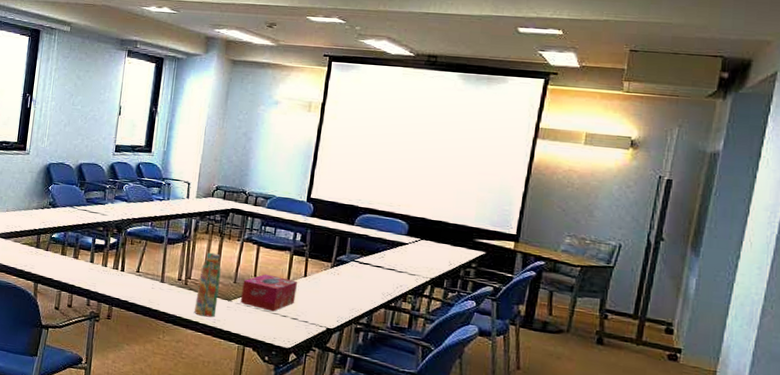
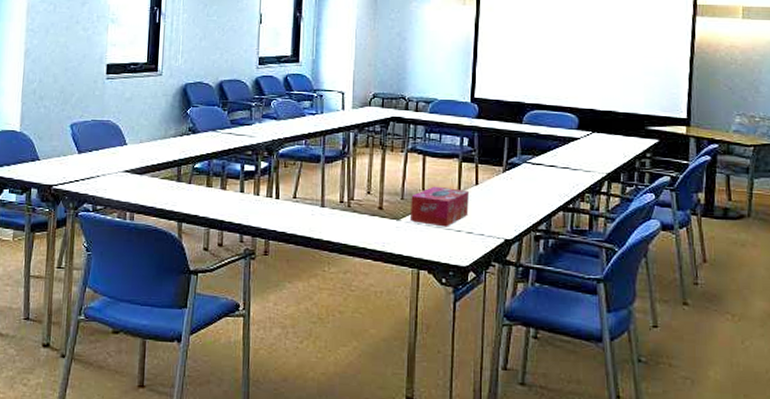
water bottle: present [194,252,221,318] -> none [361,168,386,241]

